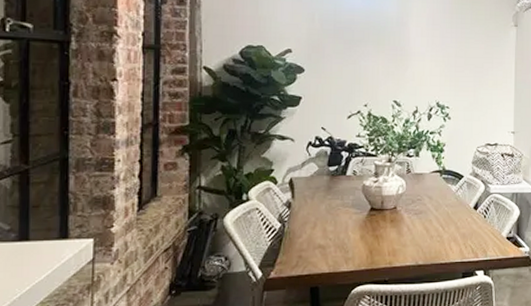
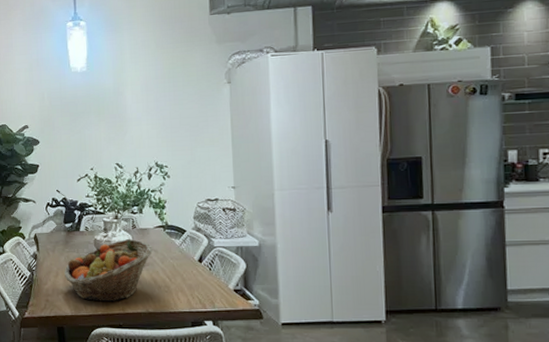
fruit basket: none [324,185,427,256] -> present [64,239,153,302]

